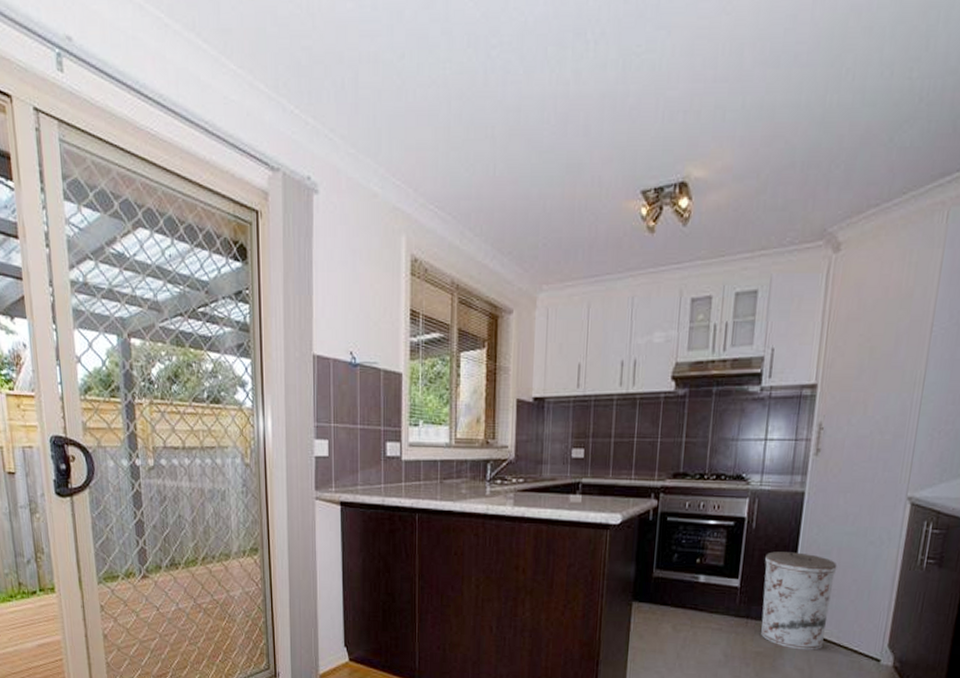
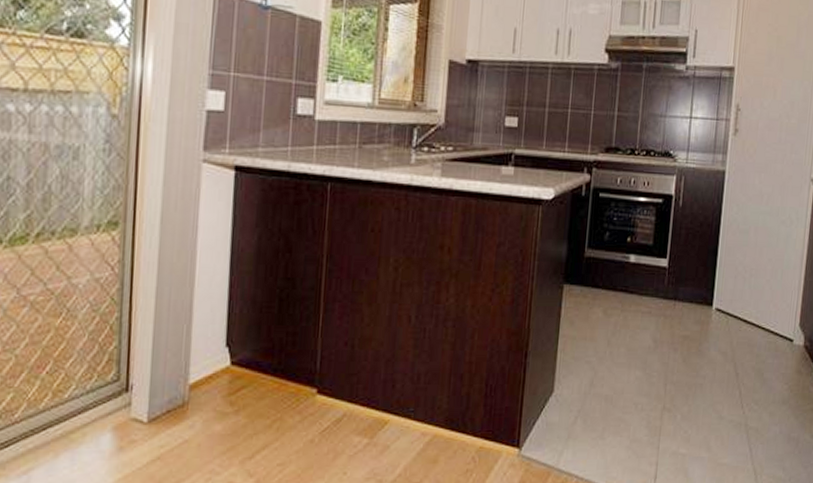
trash can: present [761,551,837,650] -> none [688,230,755,332]

